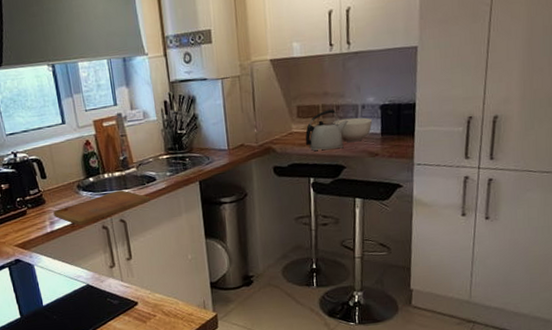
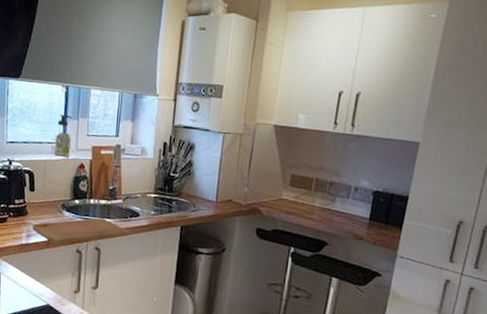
soap dispenser: none [50,94,73,140] -> present [50,114,72,158]
kettle: present [305,109,349,151] -> none [292,184,340,225]
bowl: present [333,117,373,143] -> none [324,196,363,222]

